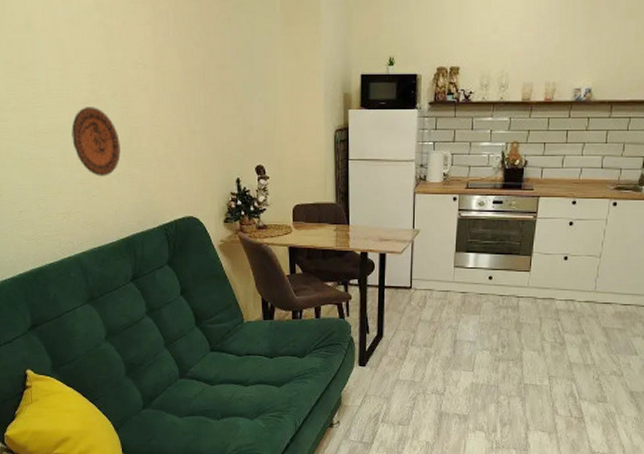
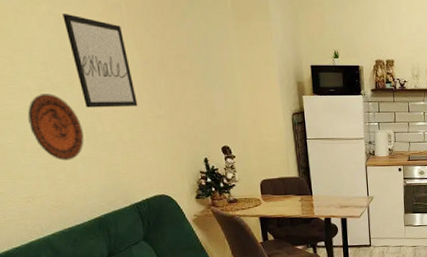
wall art: none [112,23,175,122] -> present [62,14,138,108]

